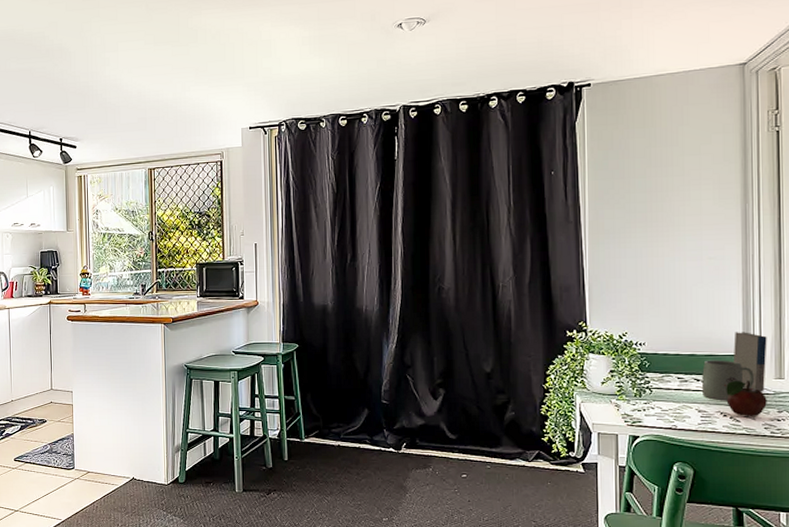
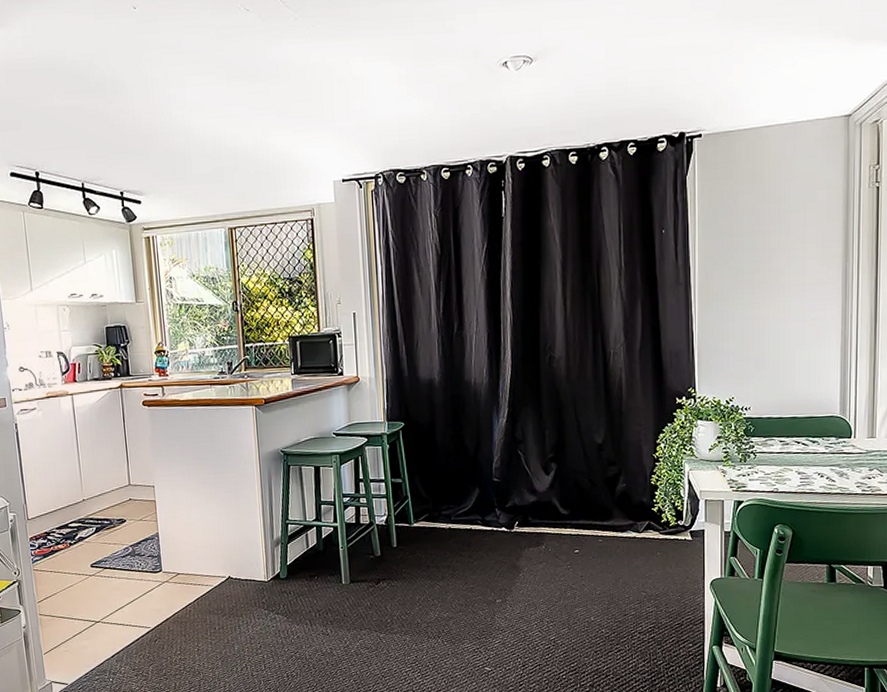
mug: present [702,360,755,401] -> none [802,421,850,462]
fruit: present [726,380,767,417] -> none [823,440,860,477]
book: present [734,332,767,392] -> none [831,392,862,452]

